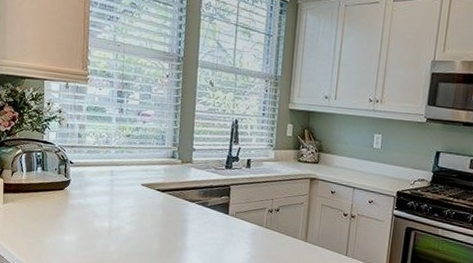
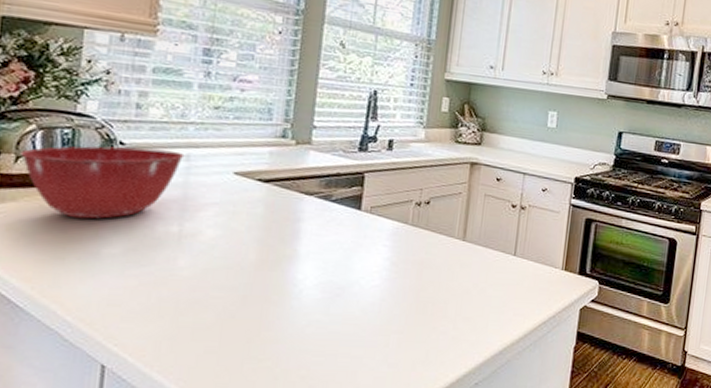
mixing bowl: none [14,164,110,216] -> present [20,146,185,219]

